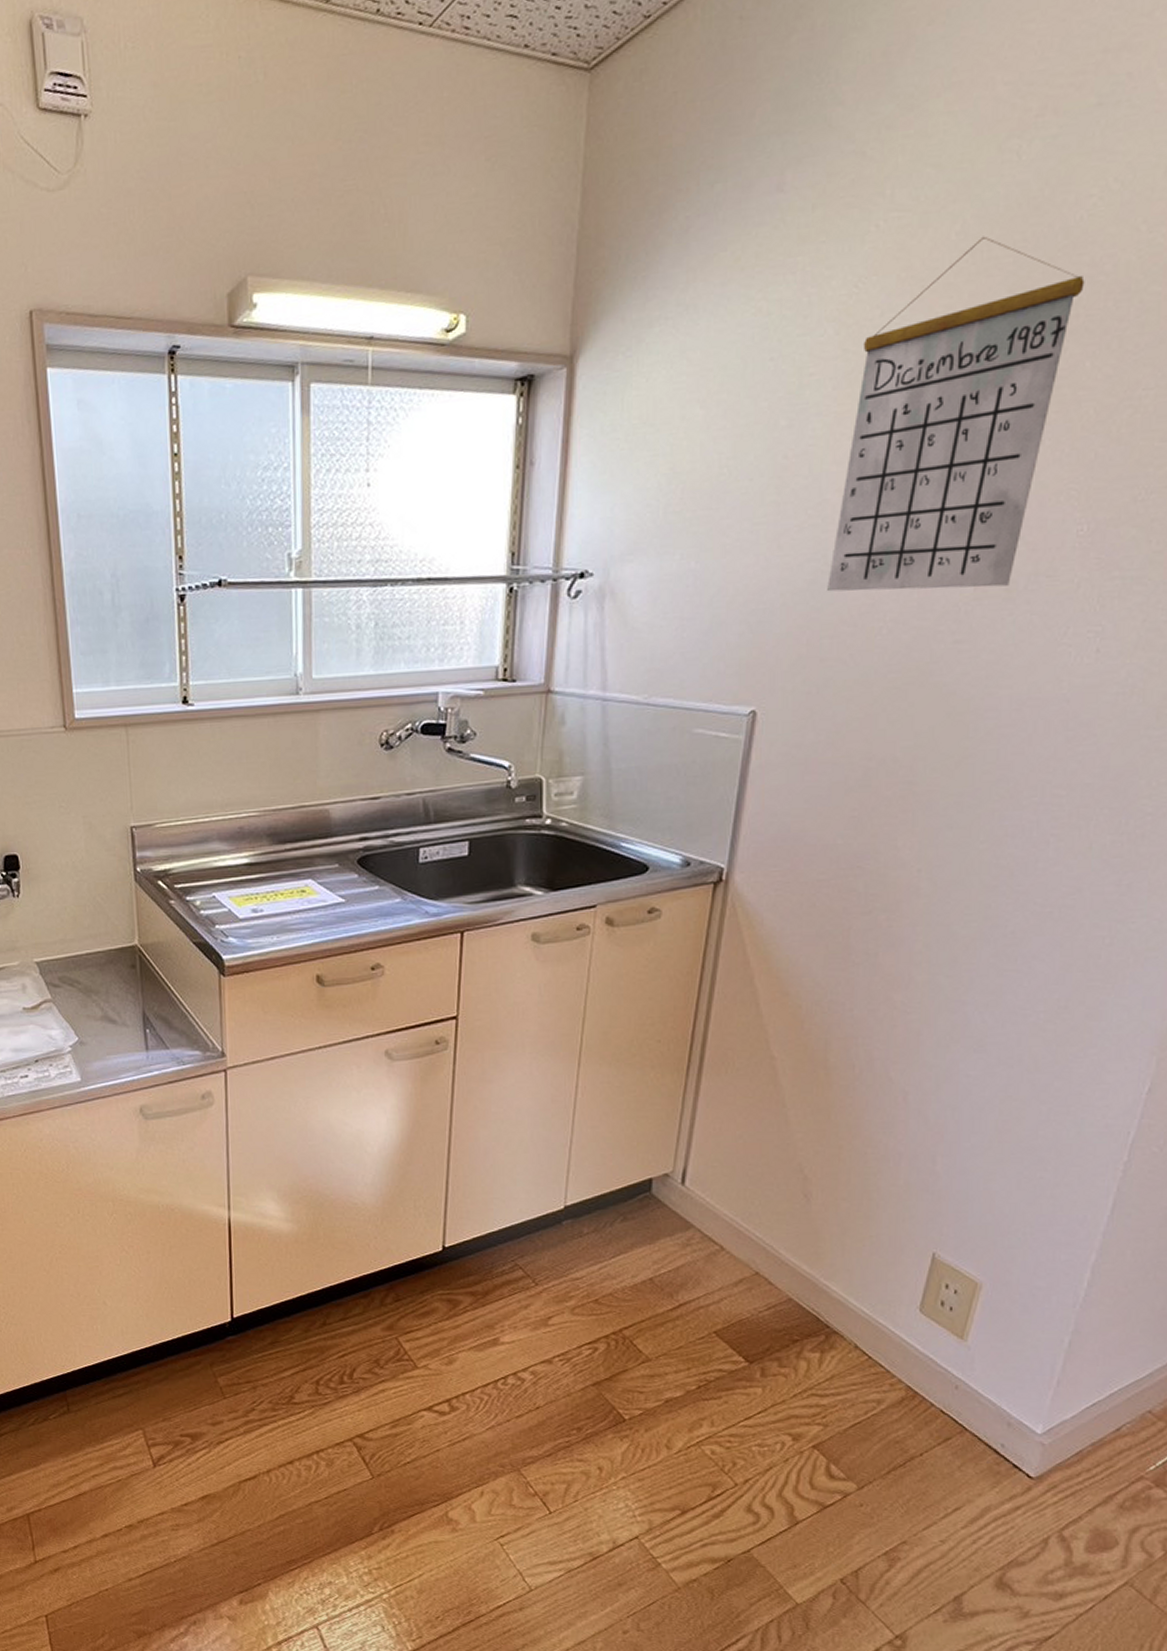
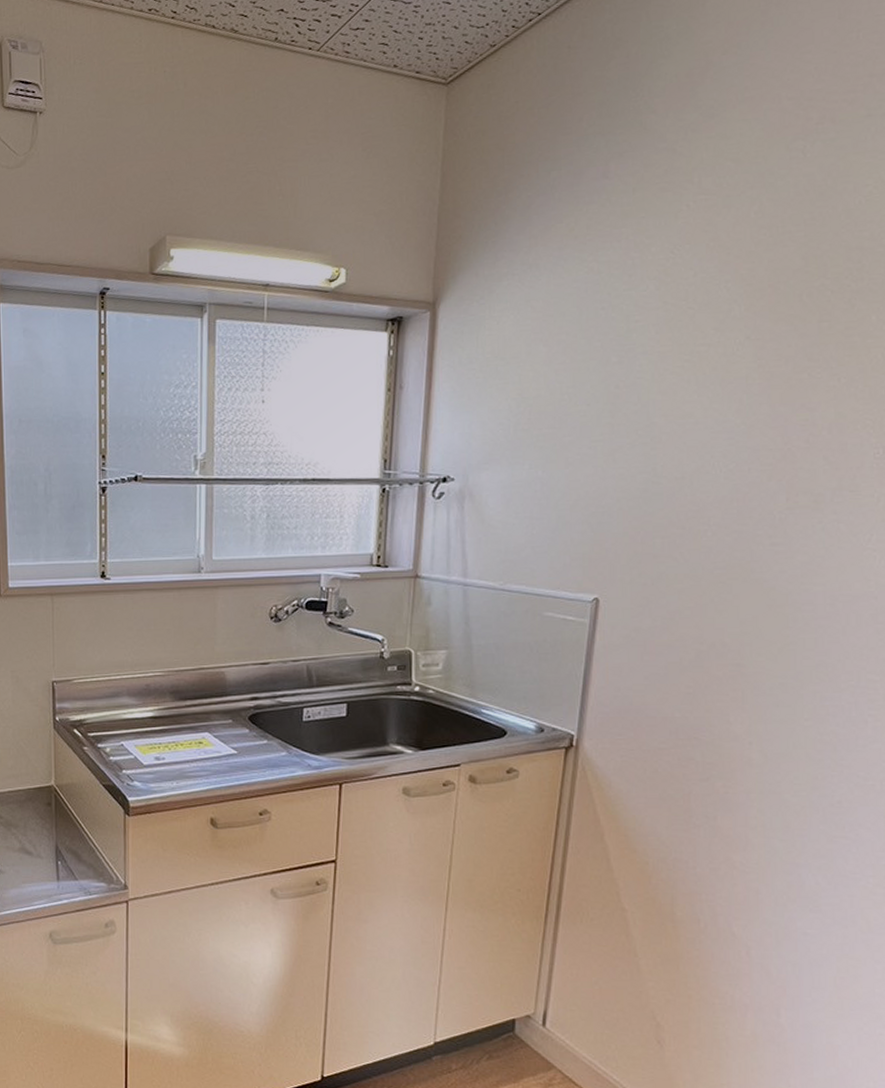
calendar: present [827,236,1085,592] -> none [657,215,866,499]

